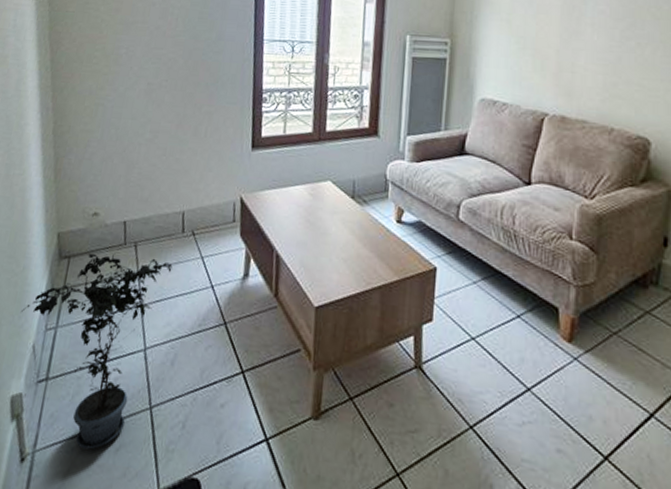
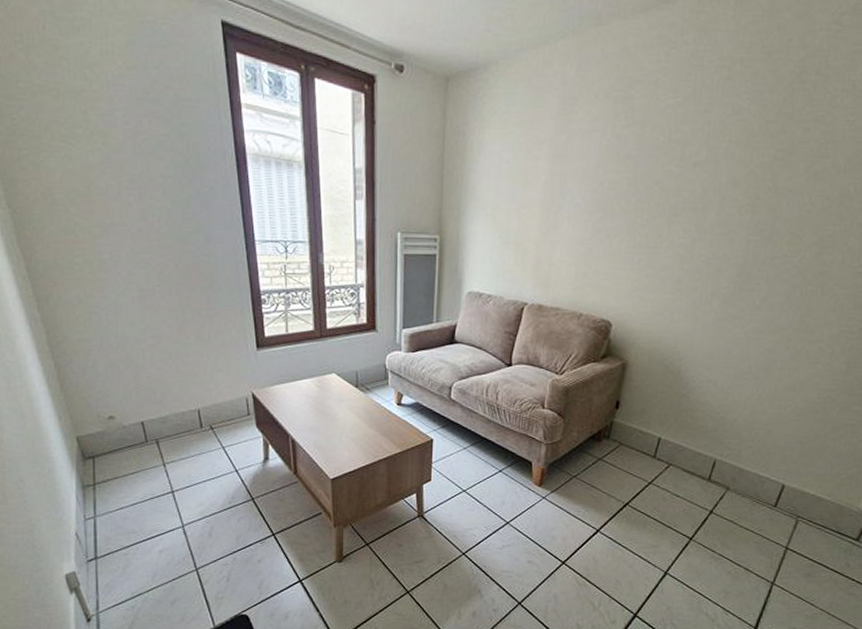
potted plant: present [20,253,173,450] -> none [56,450,196,607]

